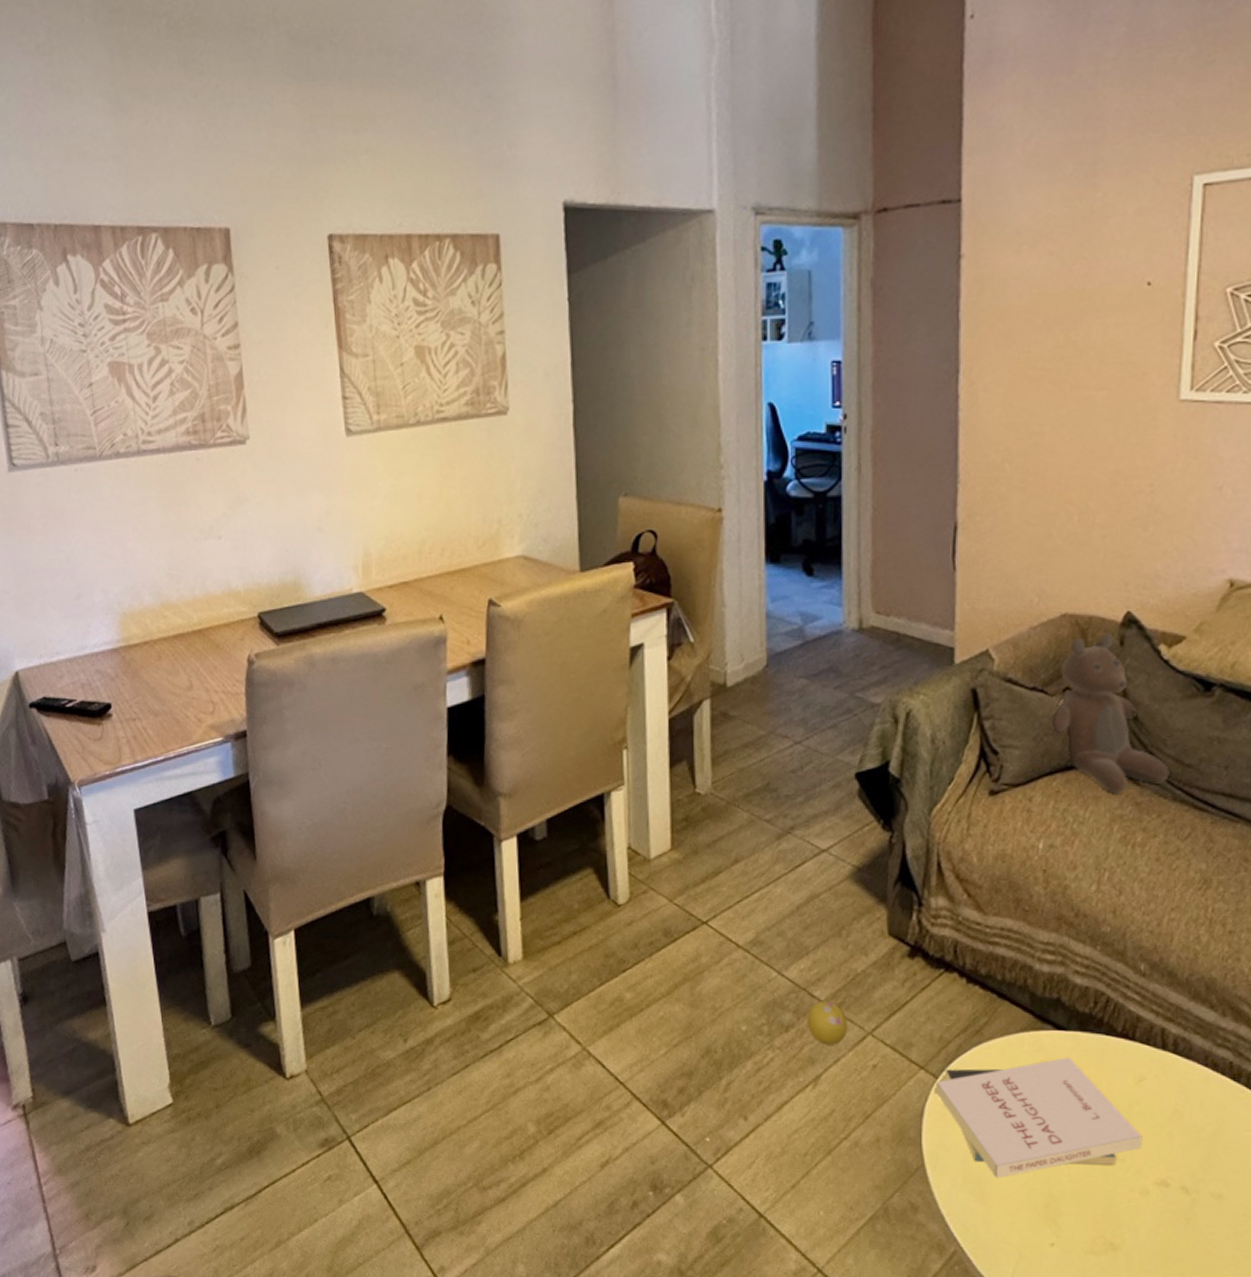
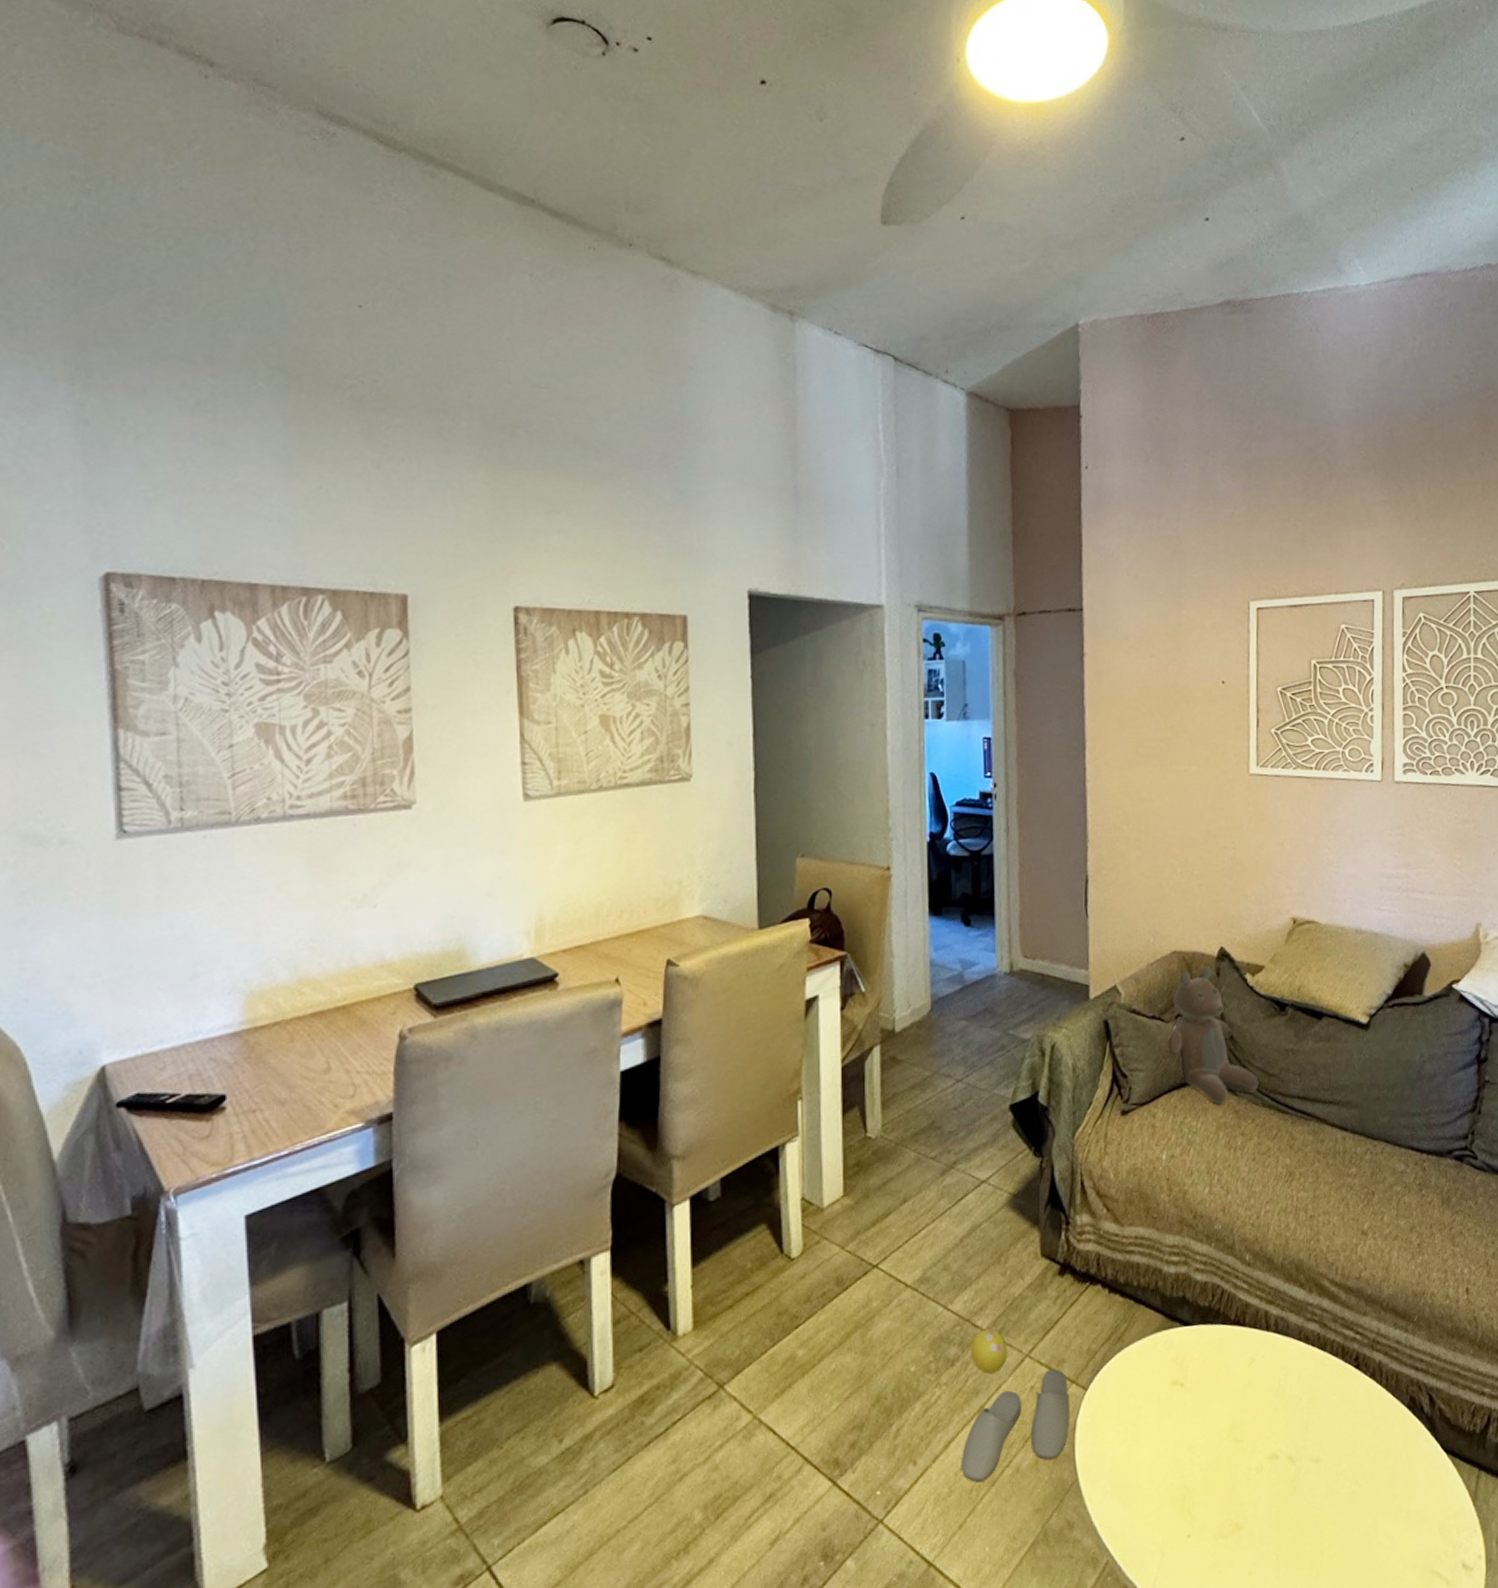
slippers: none [794,1051,917,1148] -> present [961,1369,1070,1482]
books: present [936,1057,1143,1178] -> none [1086,1350,1256,1480]

